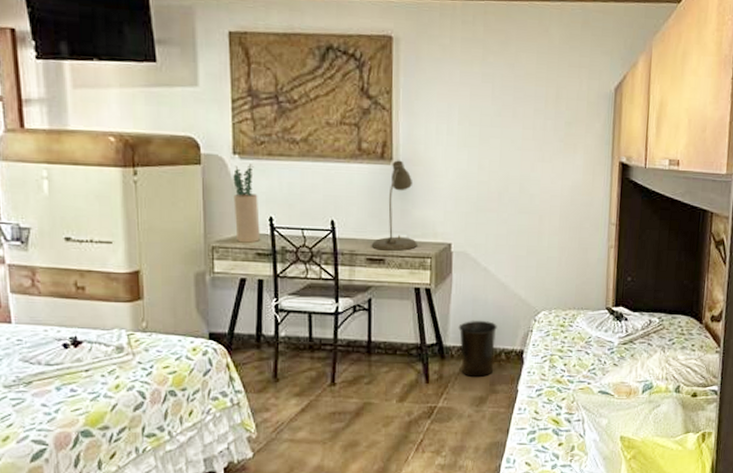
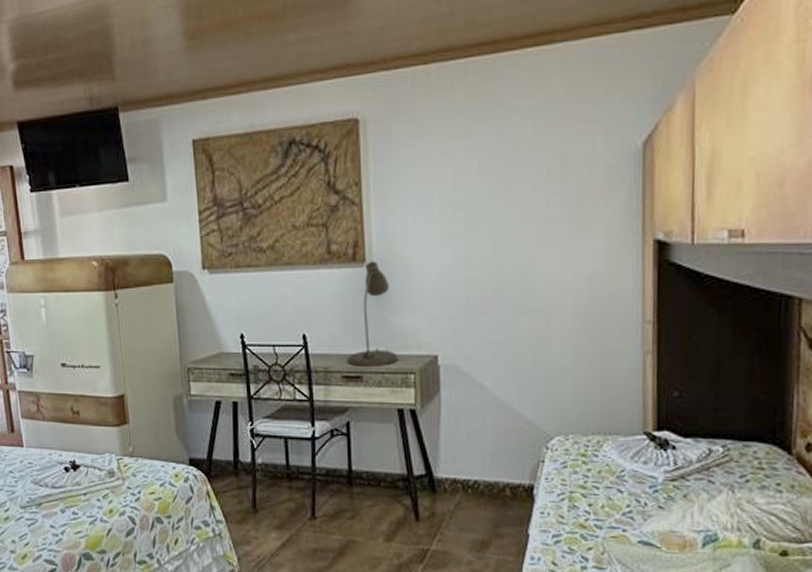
vase: present [233,163,260,243] -> none [204,277,232,363]
waste bin: present [458,320,497,377] -> none [451,447,499,516]

